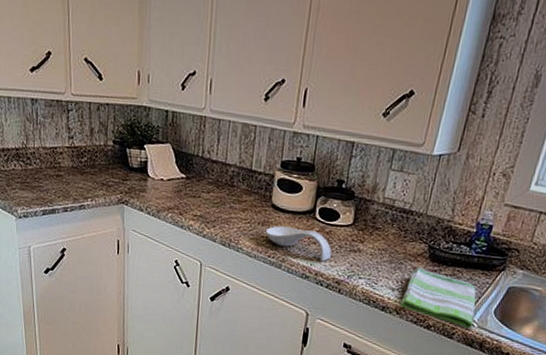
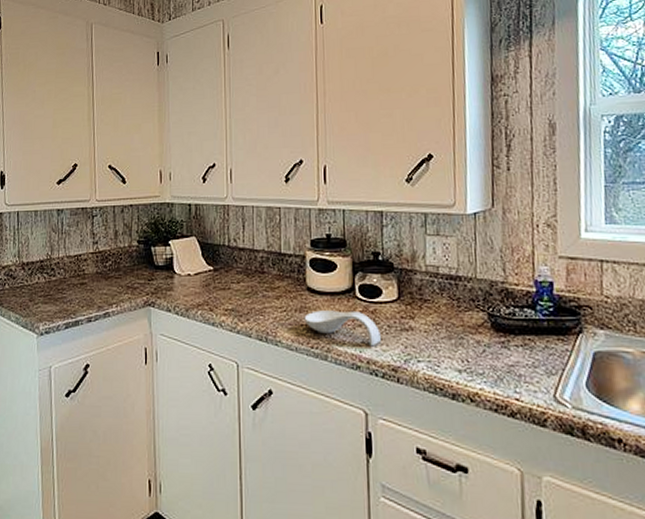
dish towel: present [400,268,476,328] -> none [472,341,565,410]

